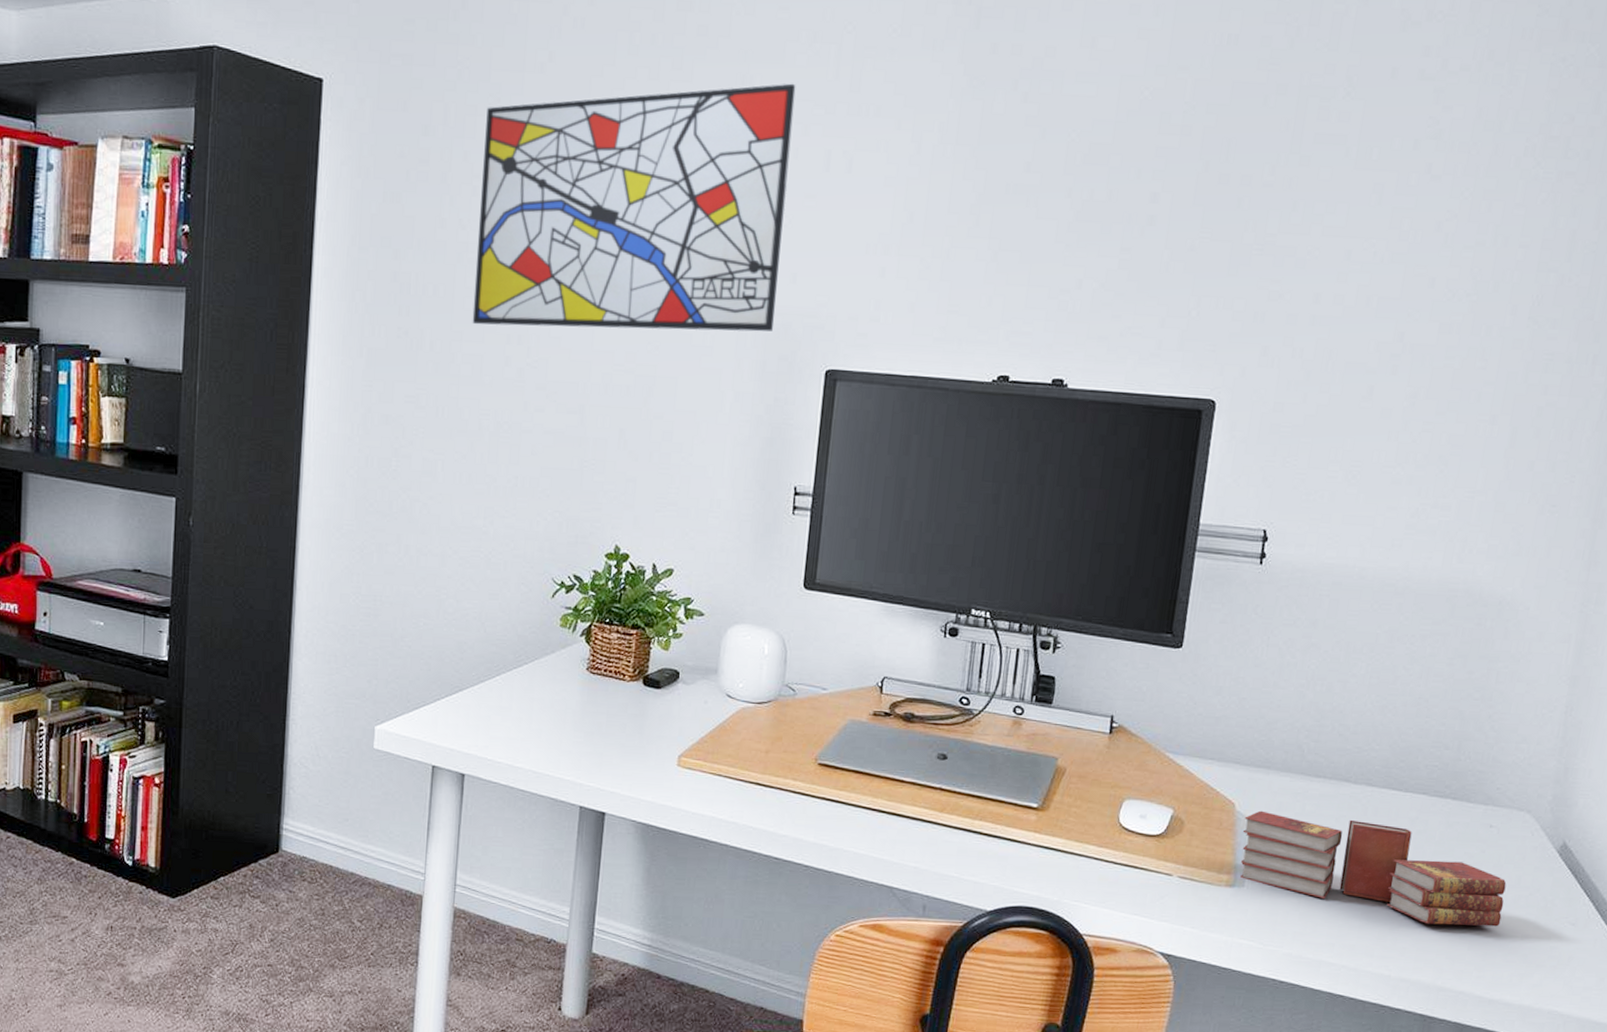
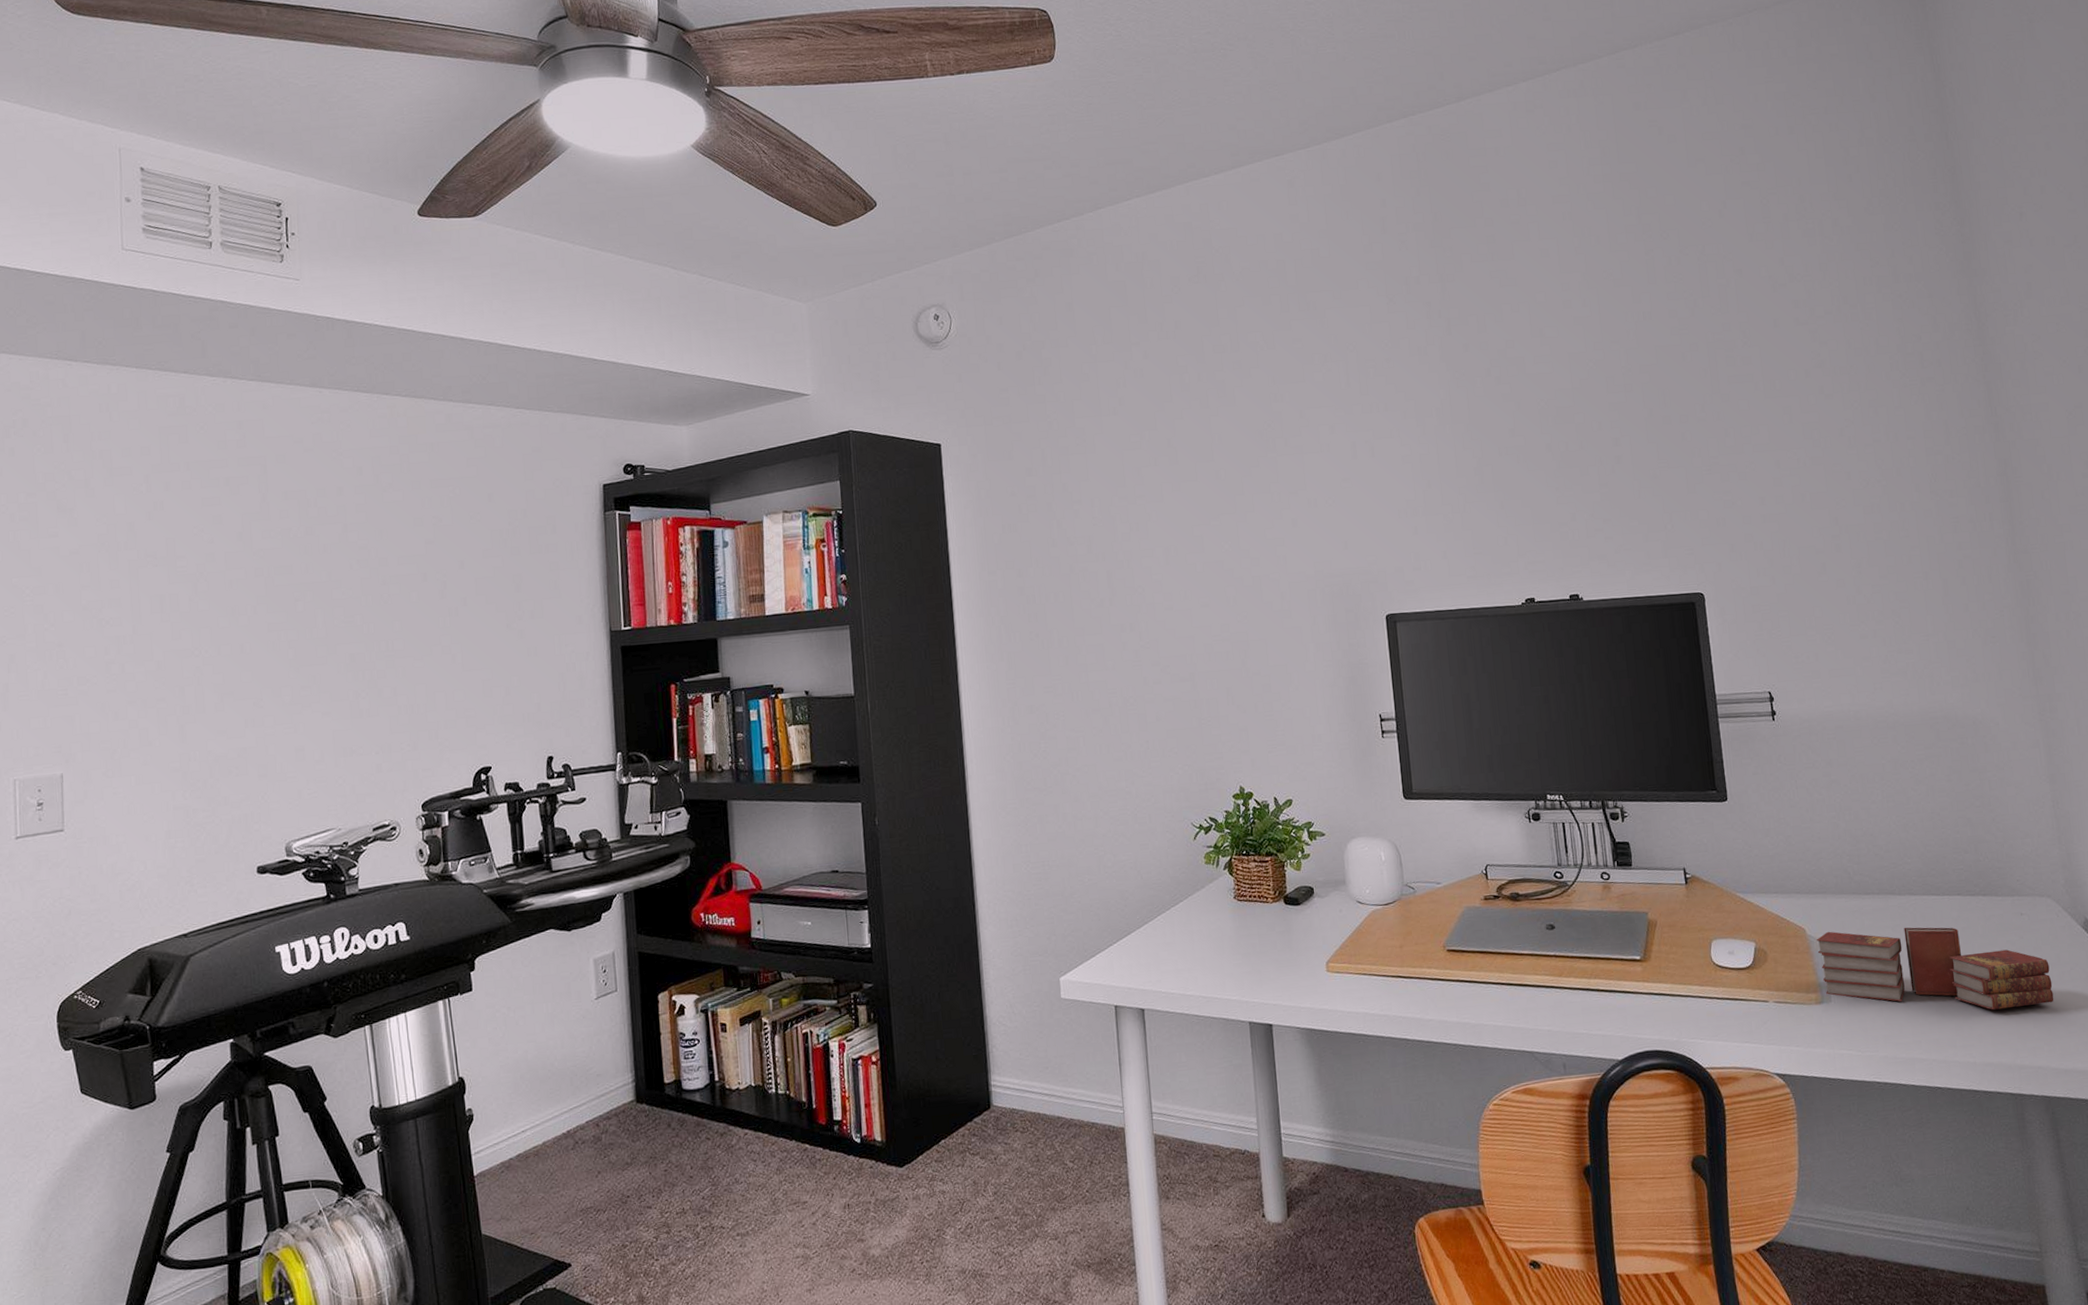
wall art: present [472,83,796,332] -> none [1076,395,1336,621]

